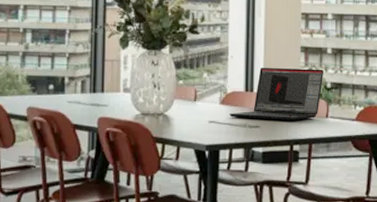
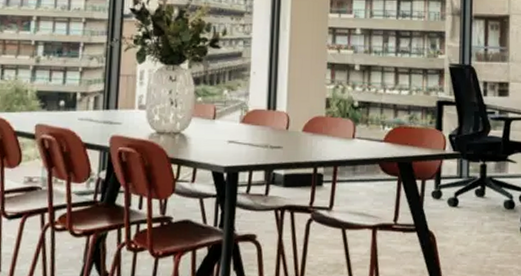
laptop: present [230,68,324,121] -> none [250,85,352,141]

